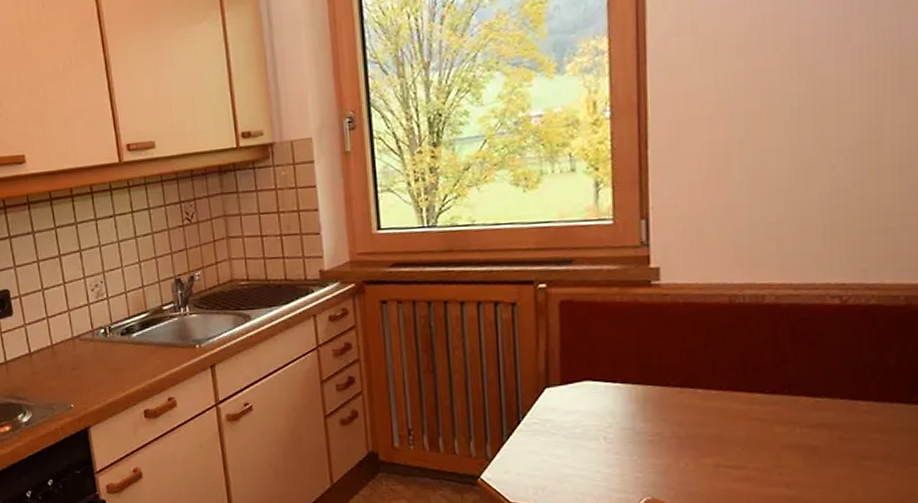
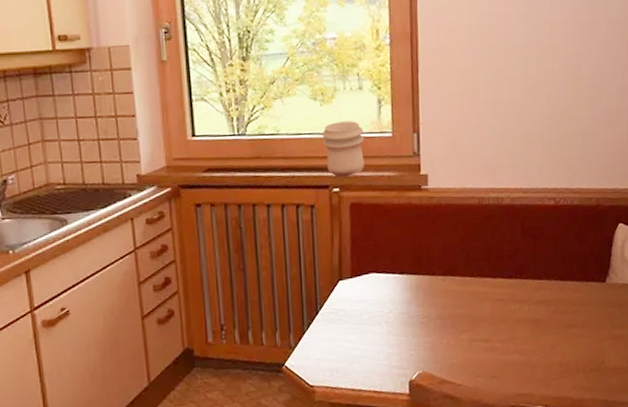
jar: none [525,207,578,272] -> present [322,121,365,177]

